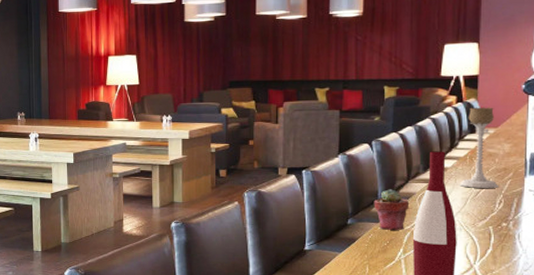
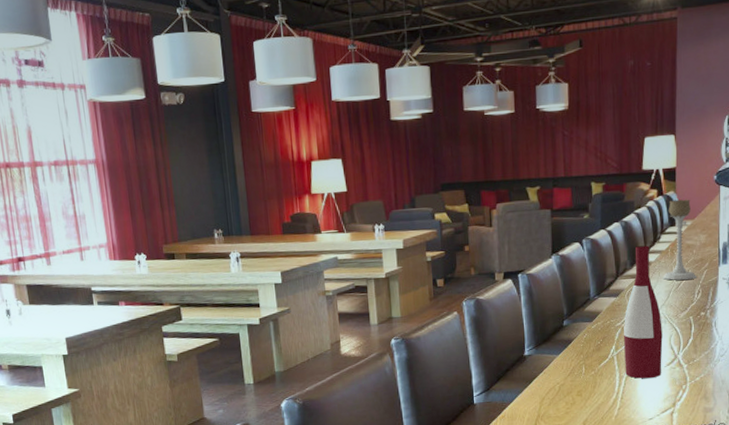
potted succulent: present [374,189,410,230] -> none [586,287,619,329]

